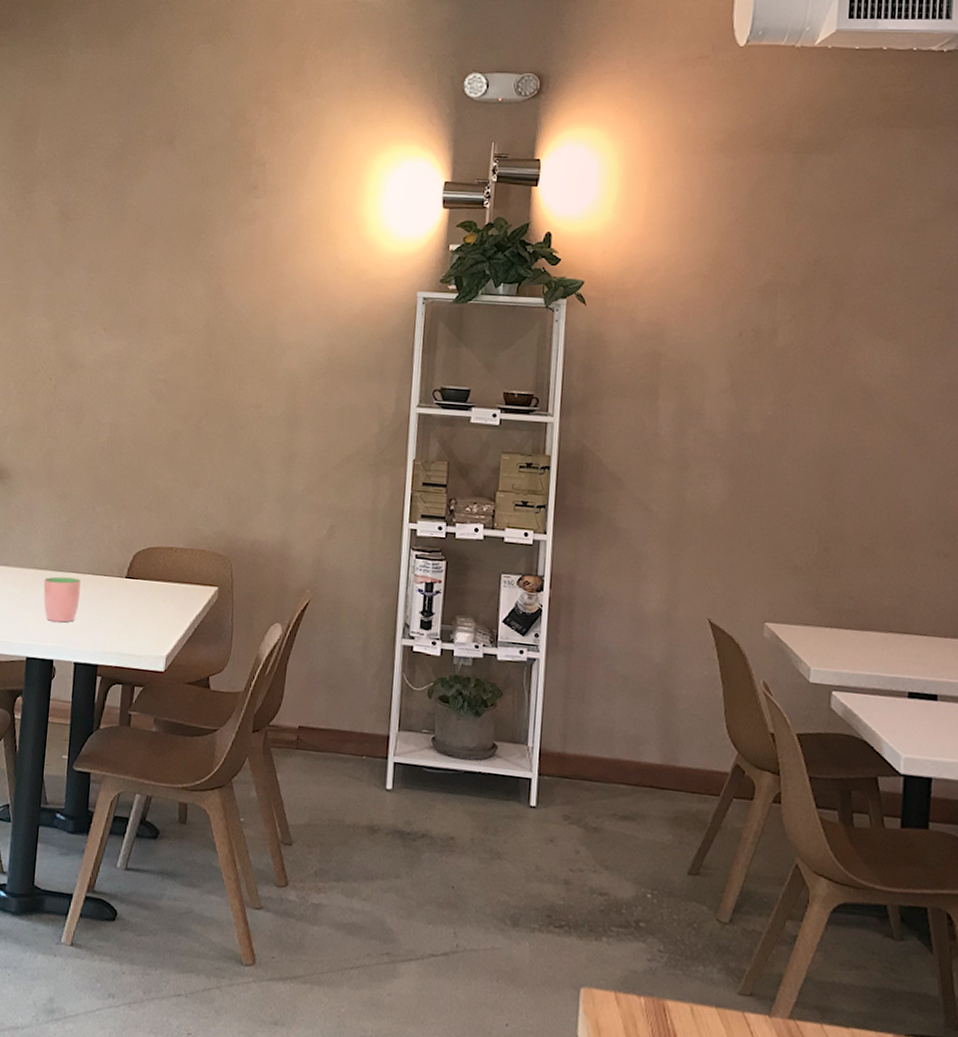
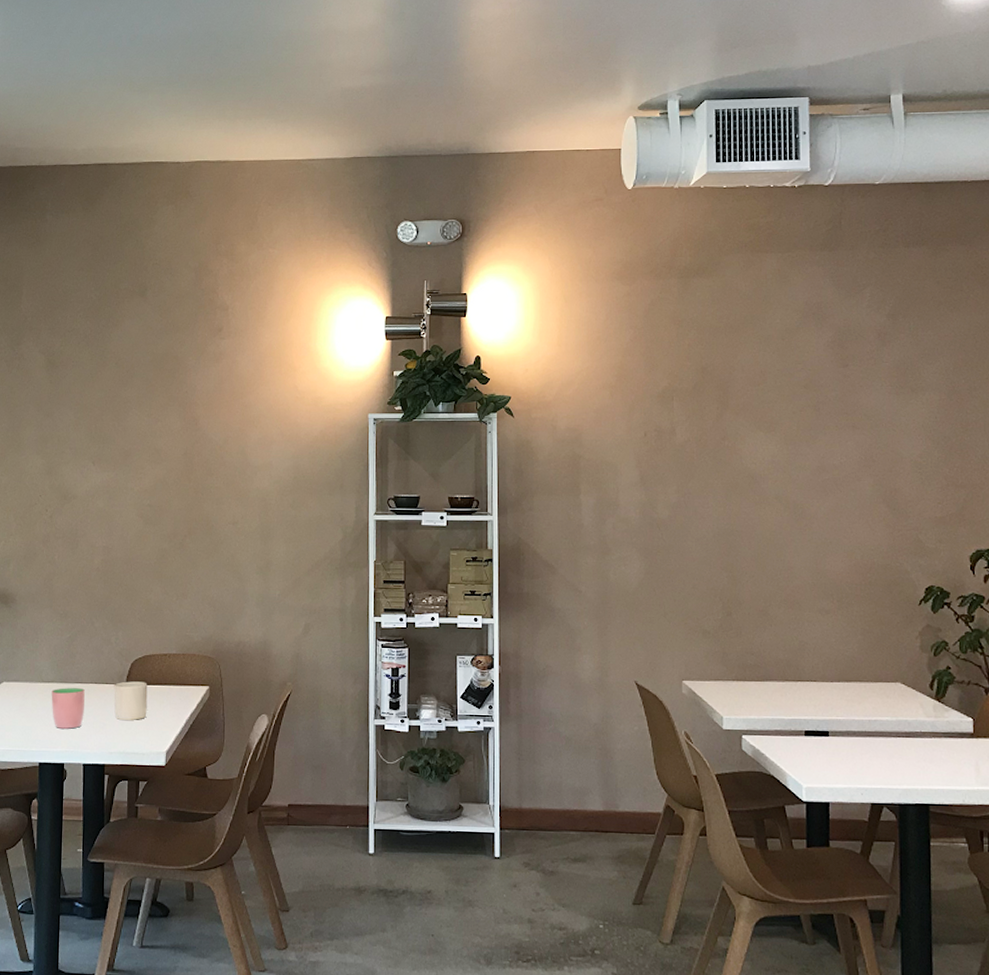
mug: none [111,574,150,619] -> present [113,681,148,721]

